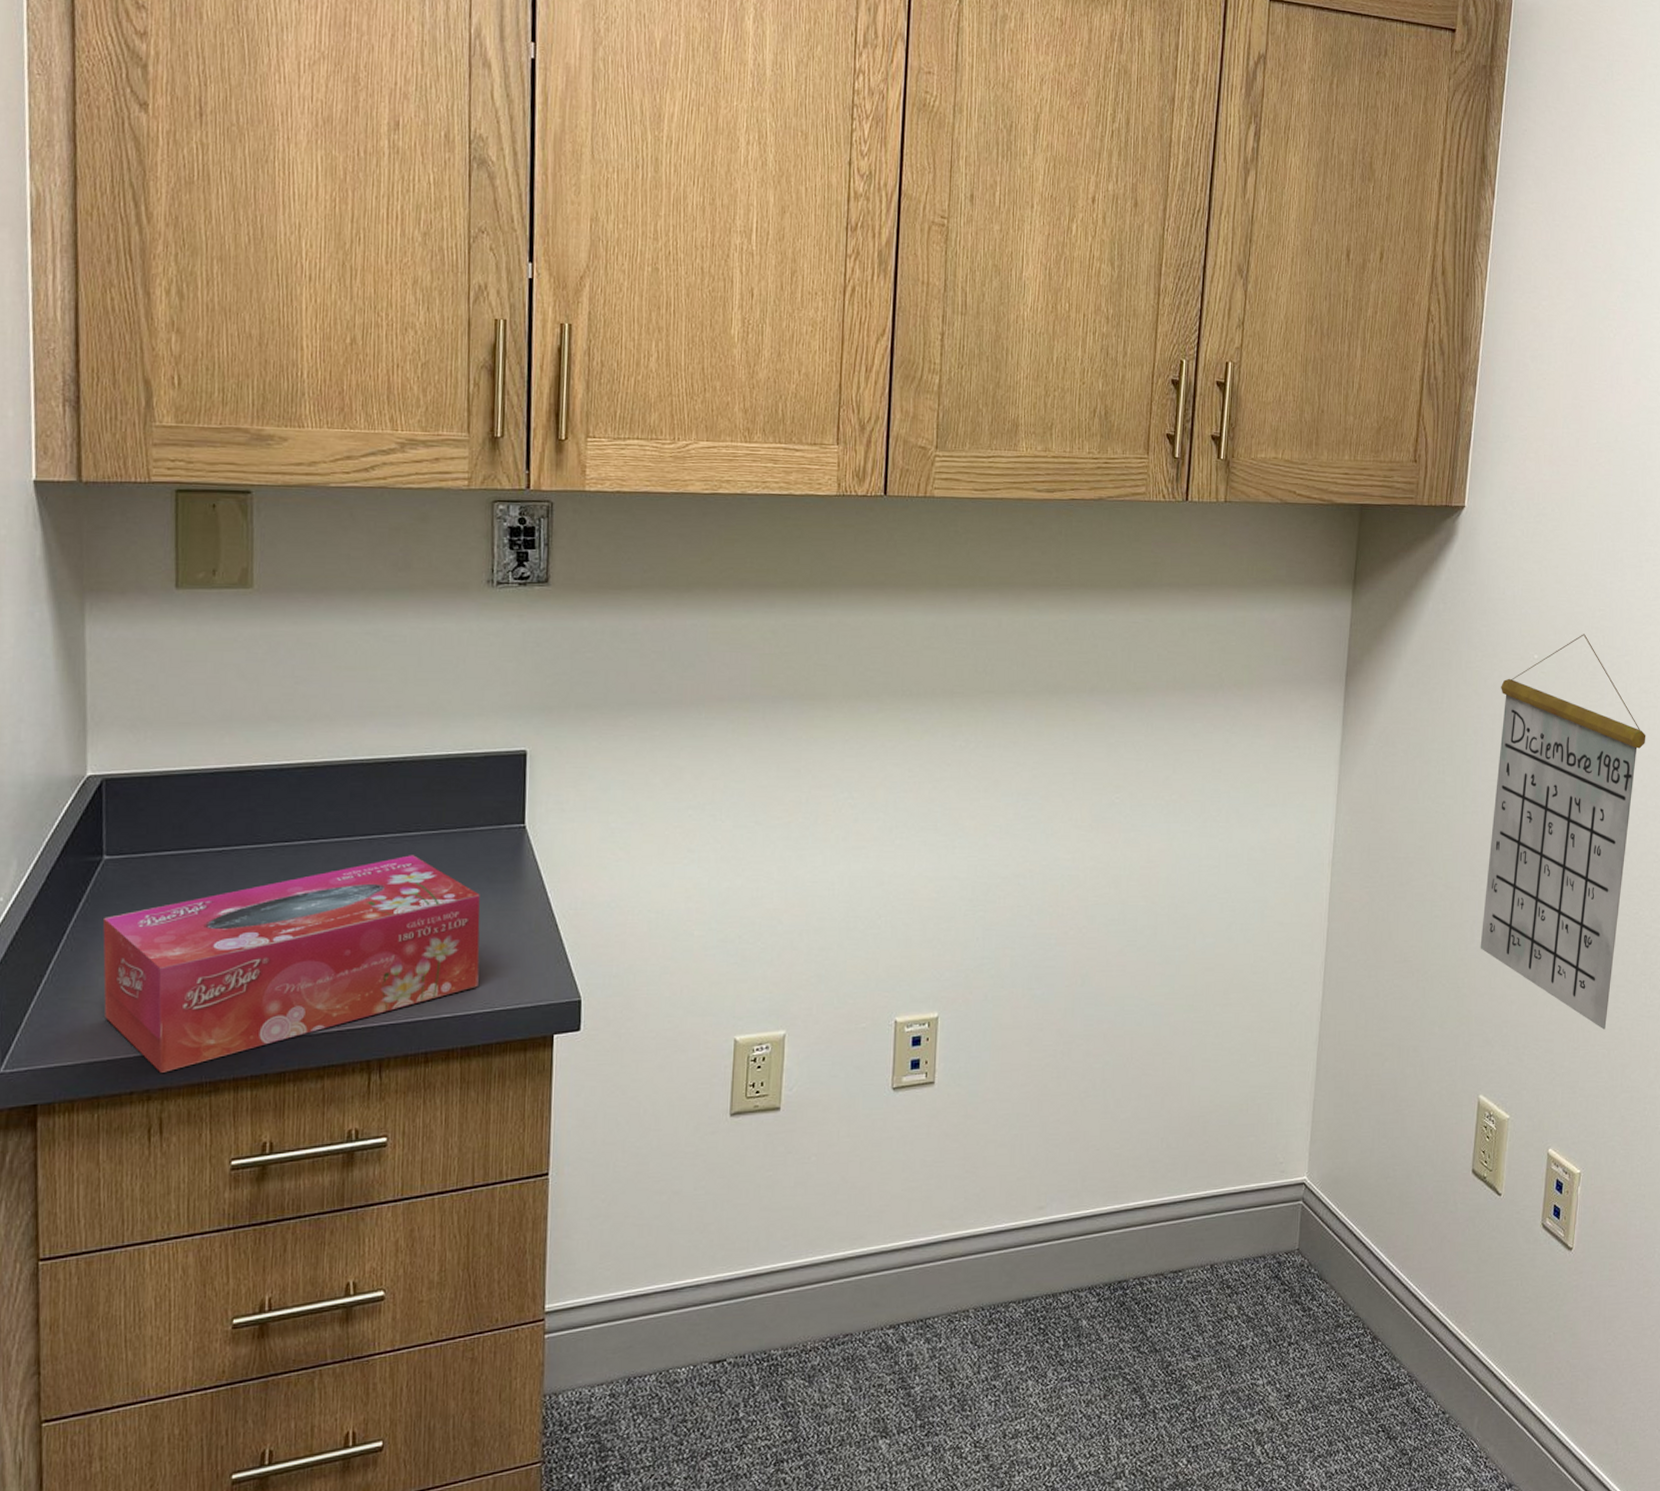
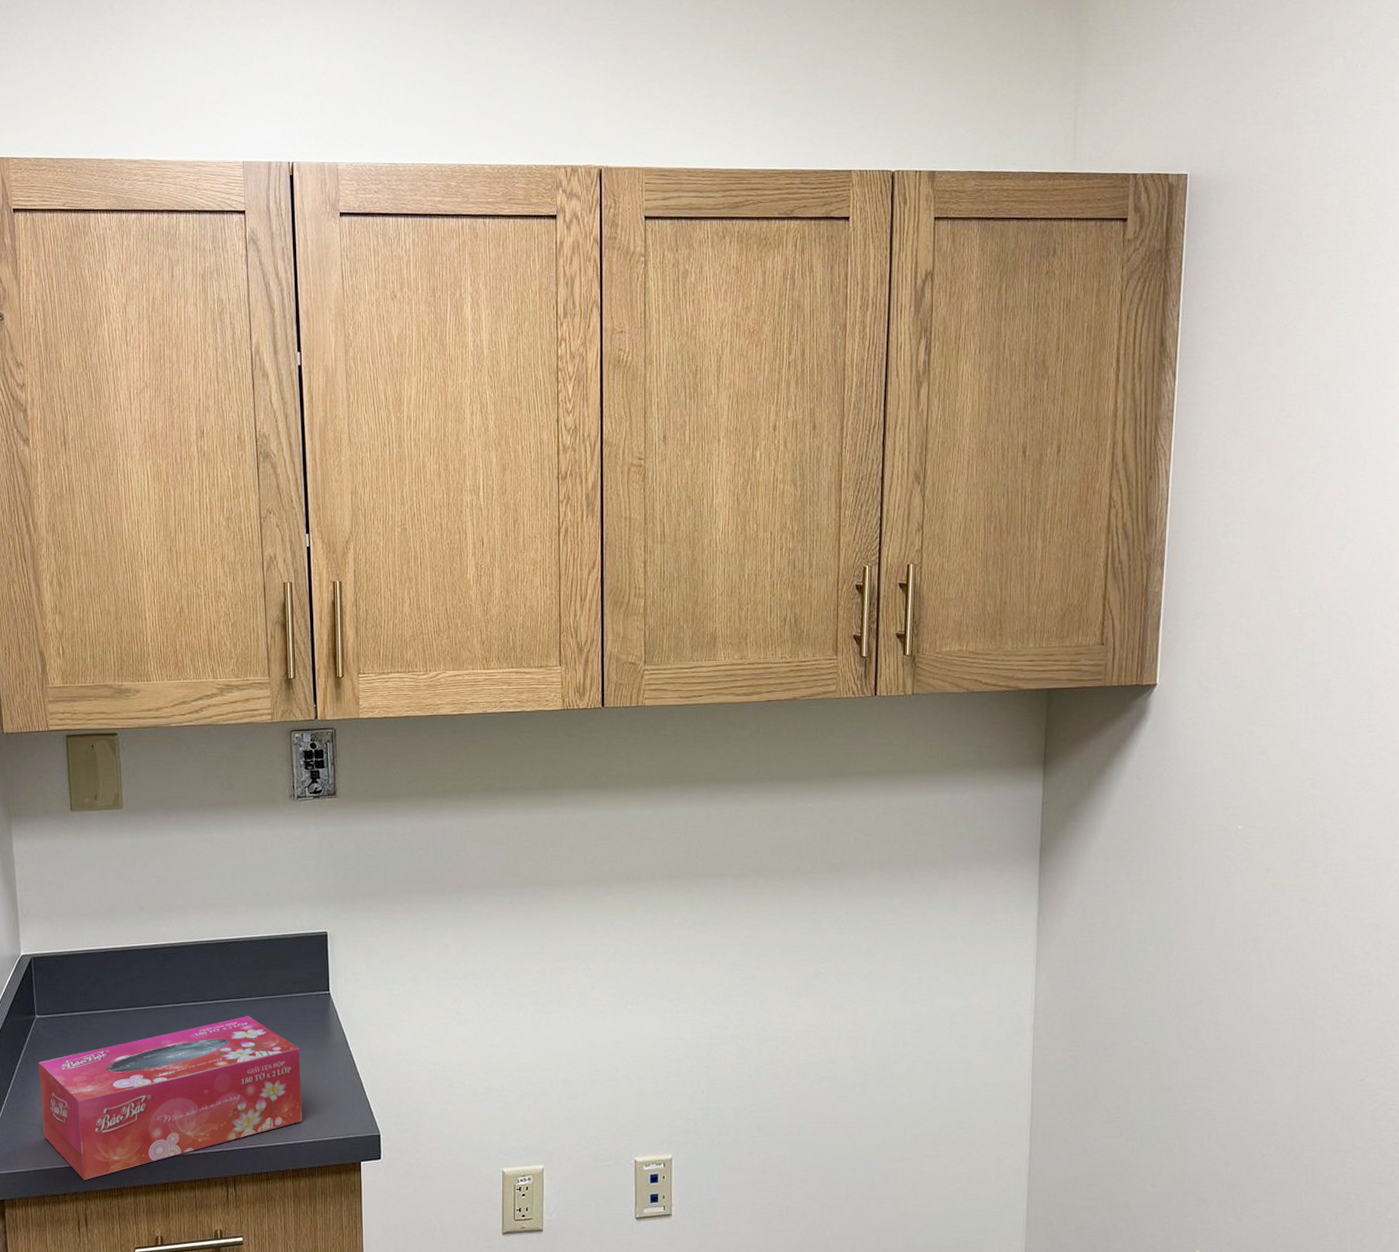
calendar: present [1480,634,1646,1030] -> none [1191,803,1367,1194]

